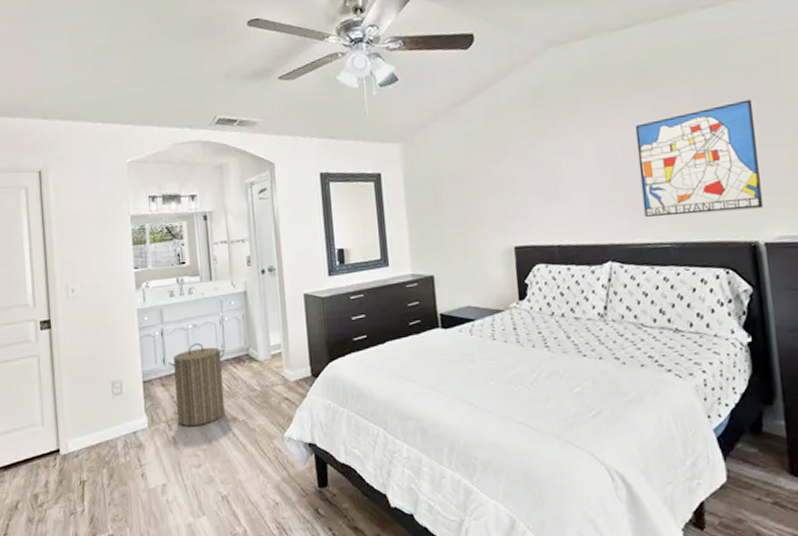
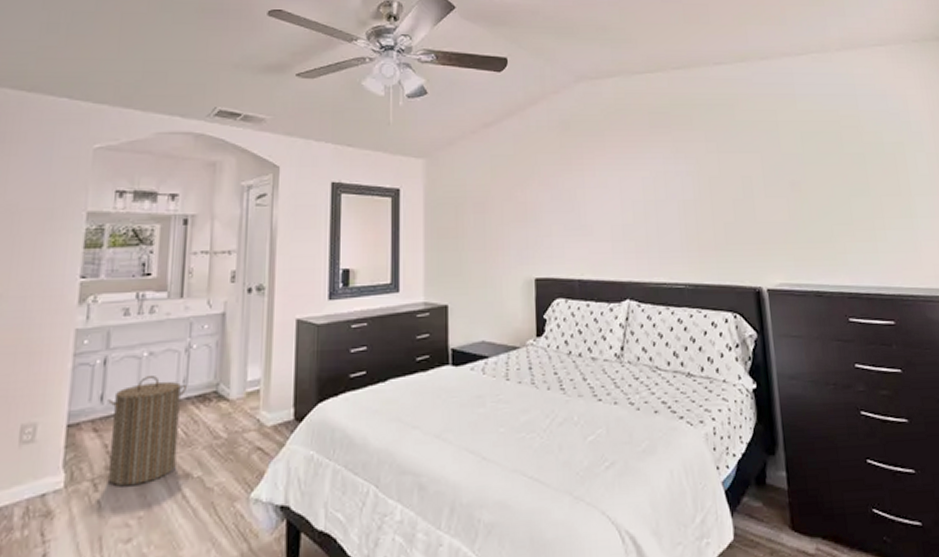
wall art: present [635,99,763,217] -> none [655,152,766,257]

